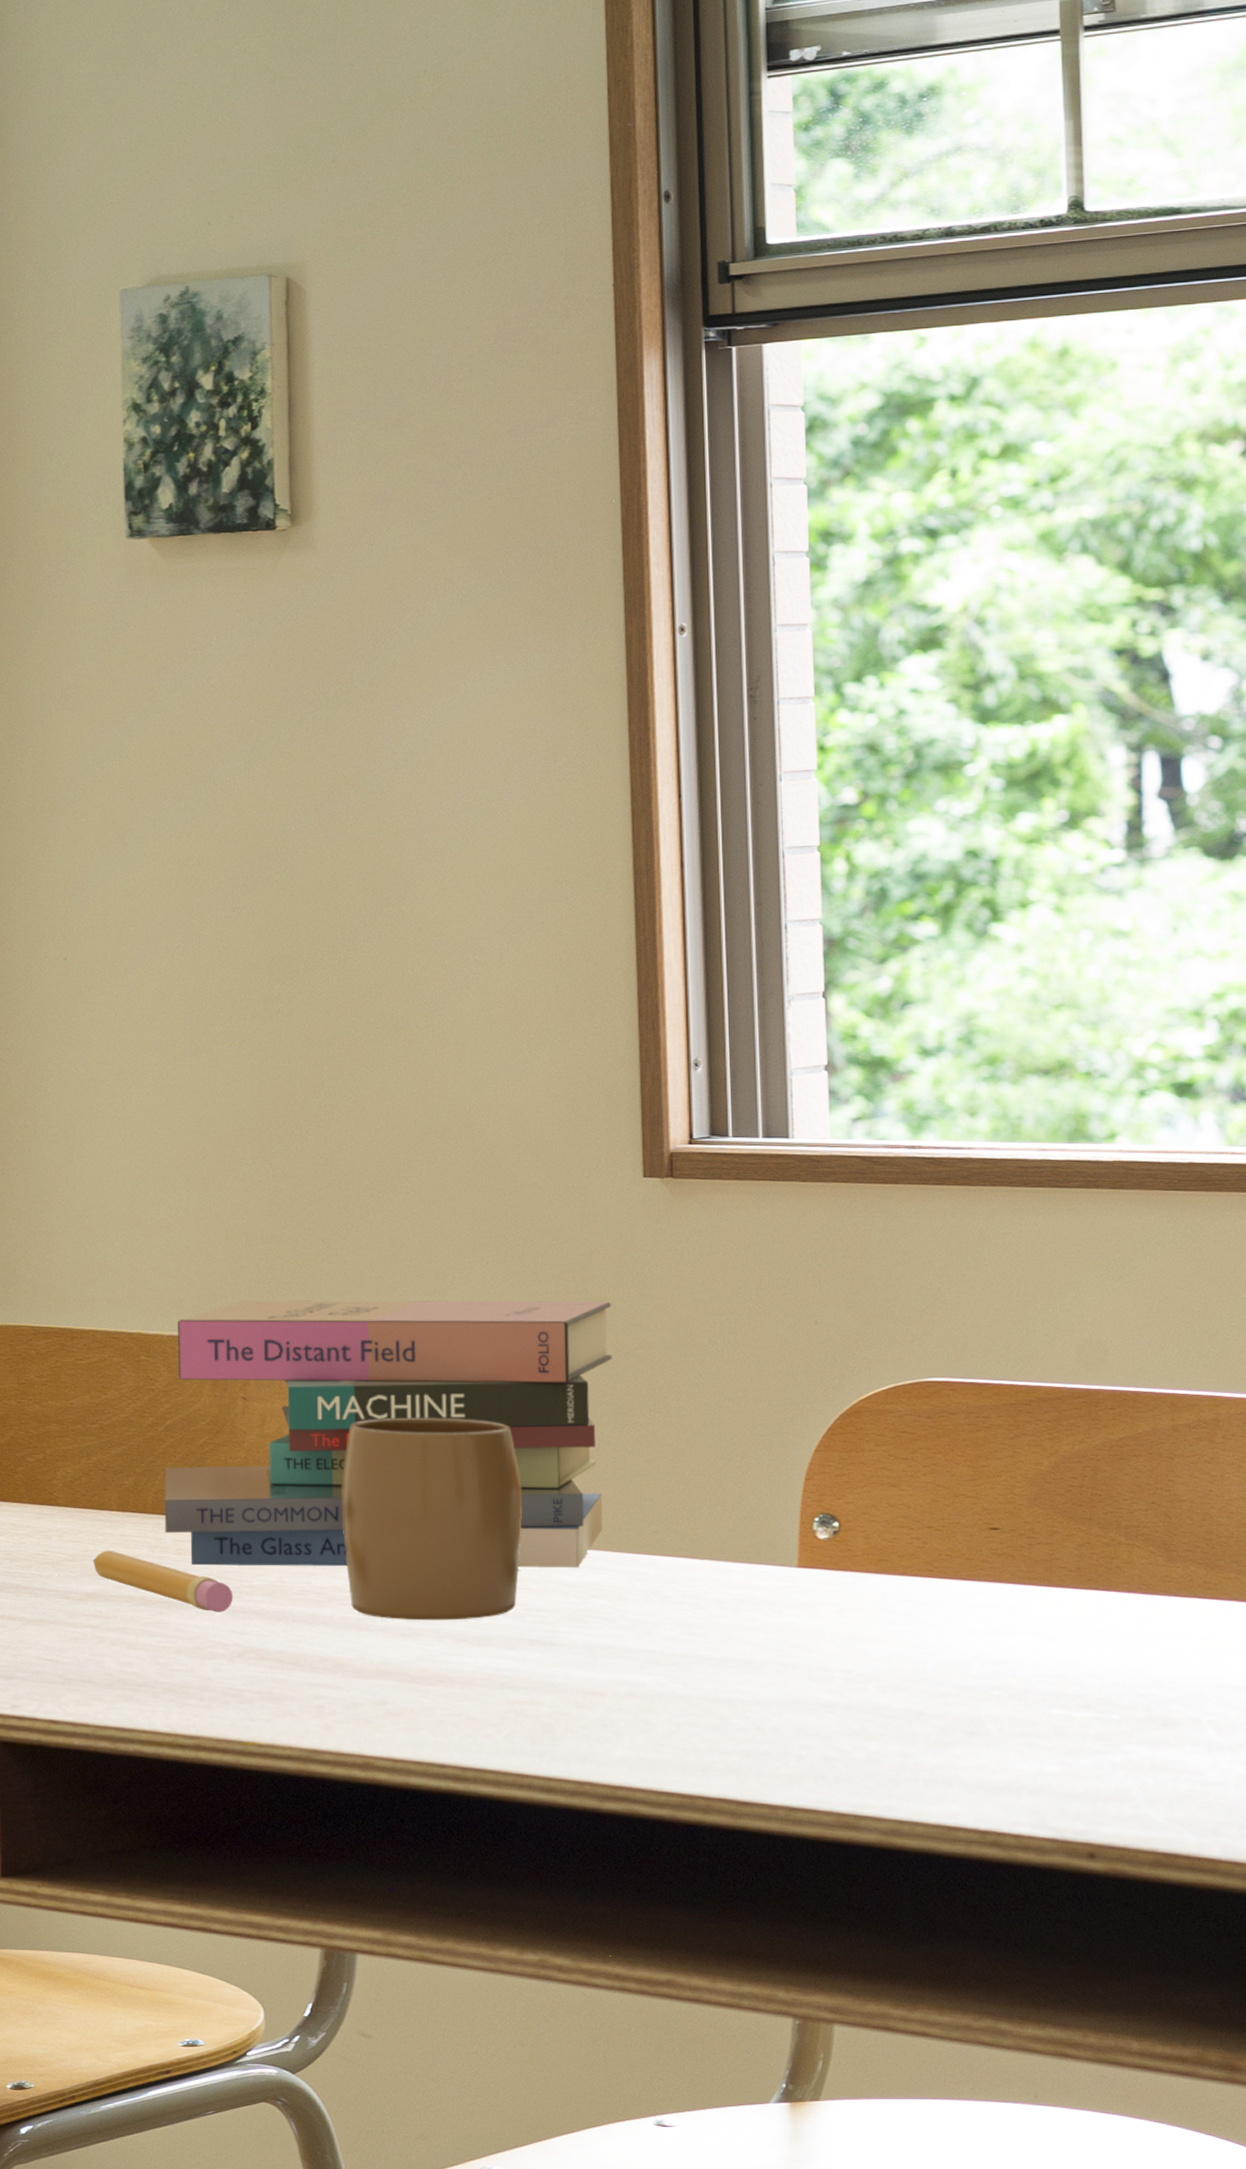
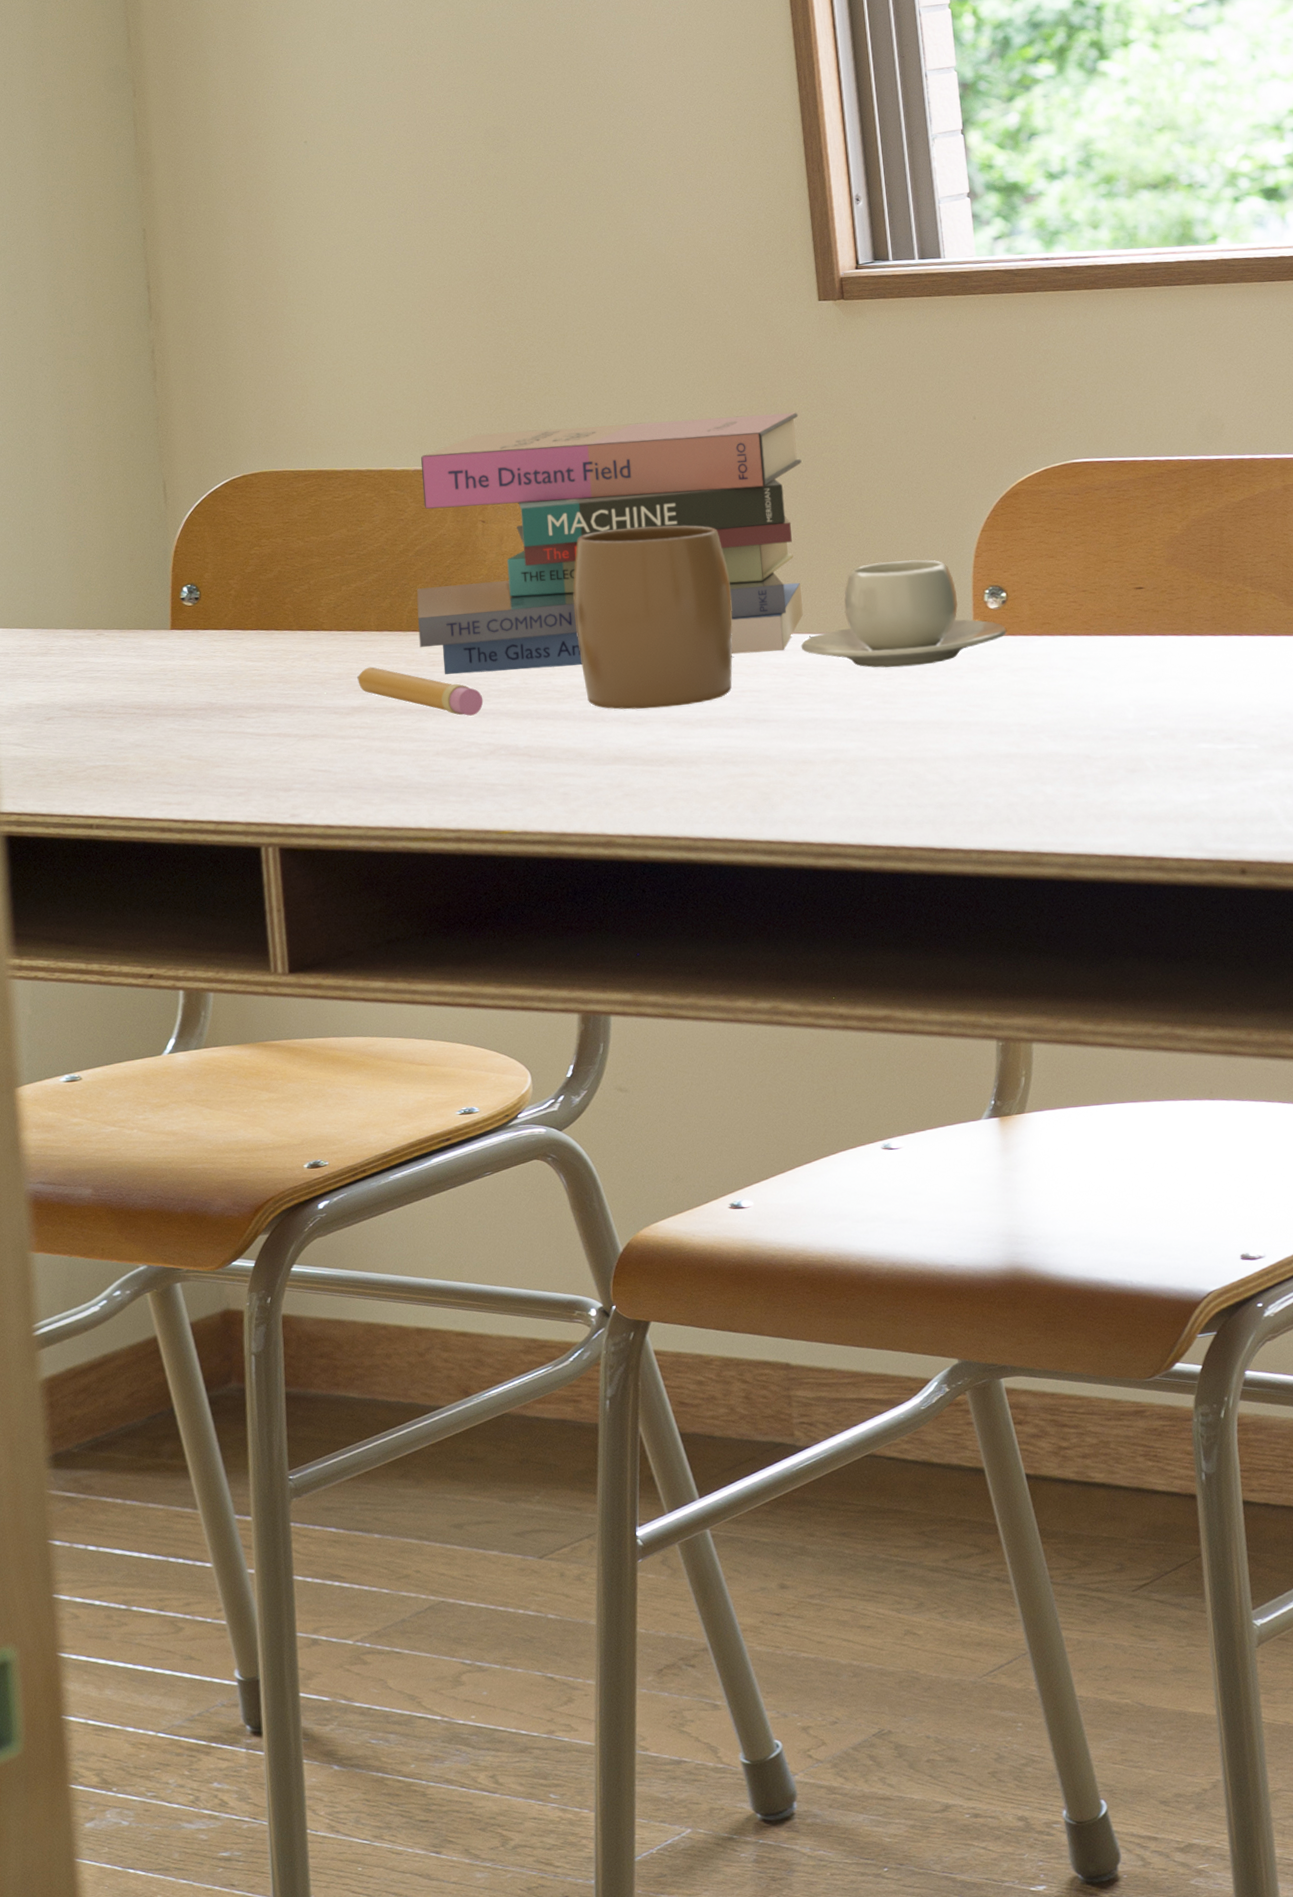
teacup: none [598,1477,837,1597] -> present [801,559,1007,668]

